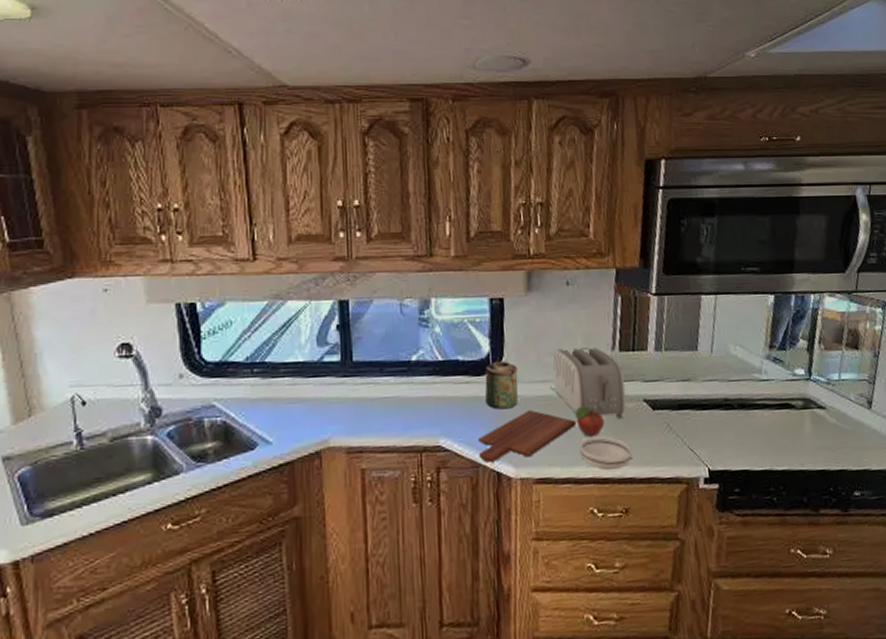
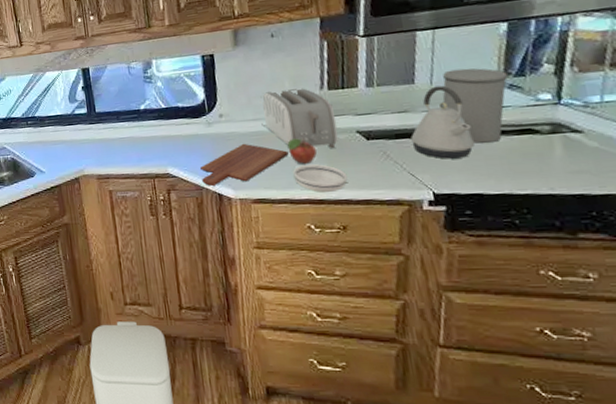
canister: present [484,360,519,410] -> none [202,104,233,144]
kettle: none [692,354,744,433] -> present [410,85,474,159]
canister: none [720,338,773,417] -> present [442,68,508,143]

